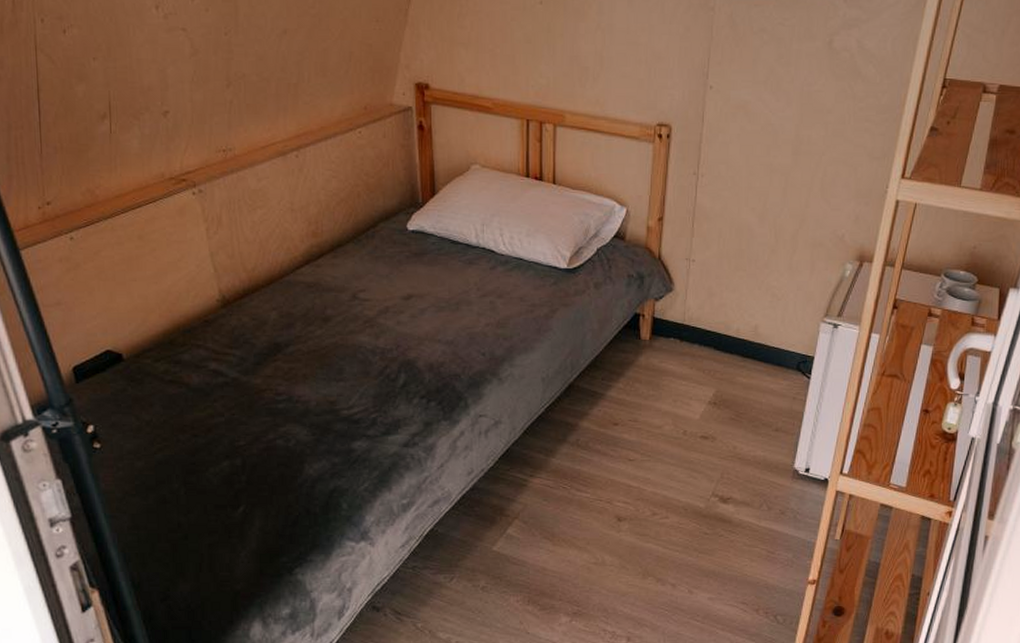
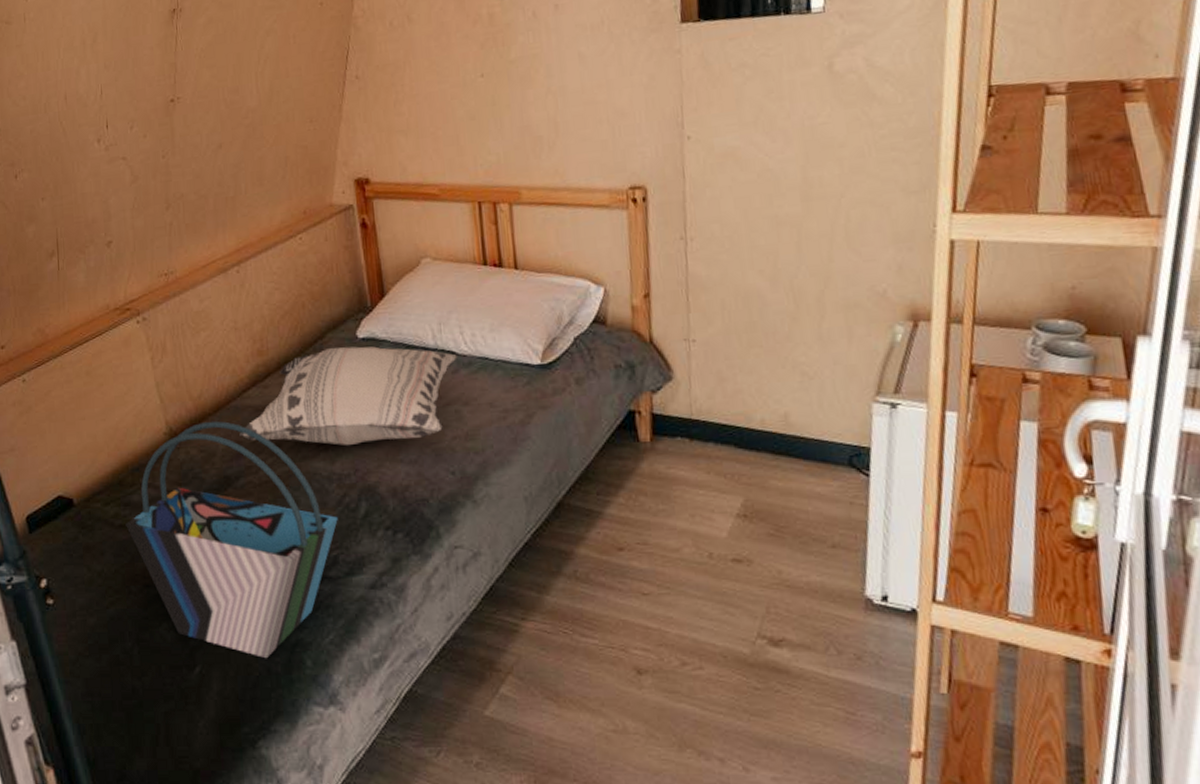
tote bag: none [176,292,379,502] -> present [126,421,338,659]
decorative pillow: none [291,236,496,324] -> present [239,346,458,445]

